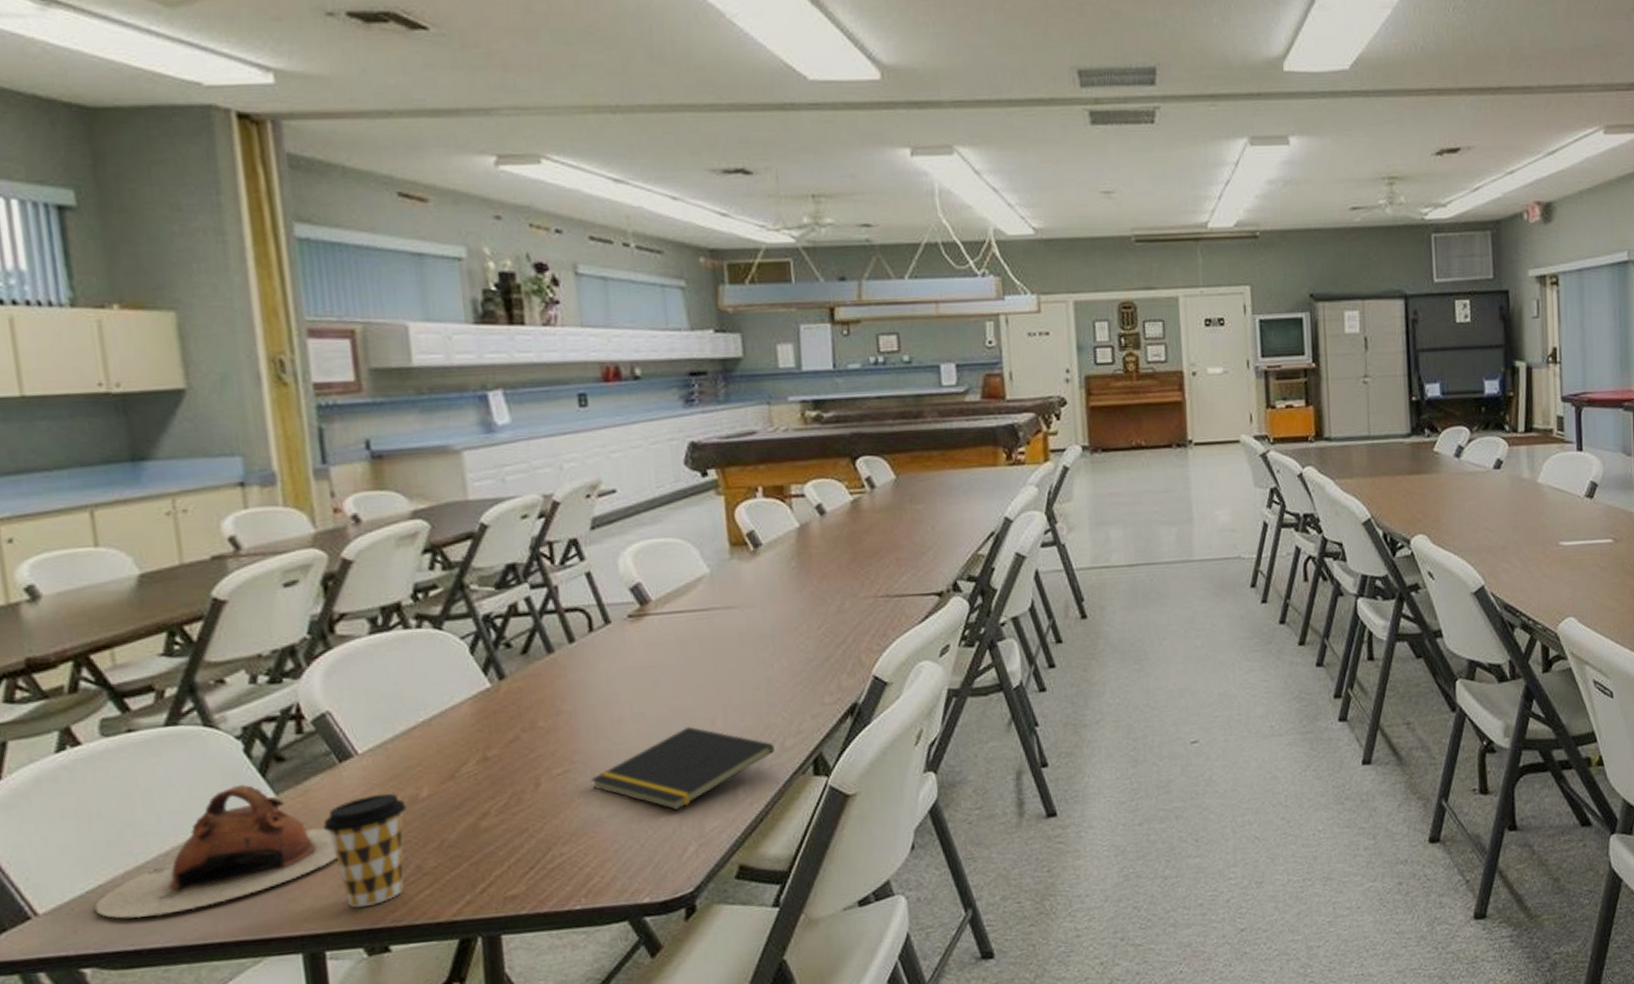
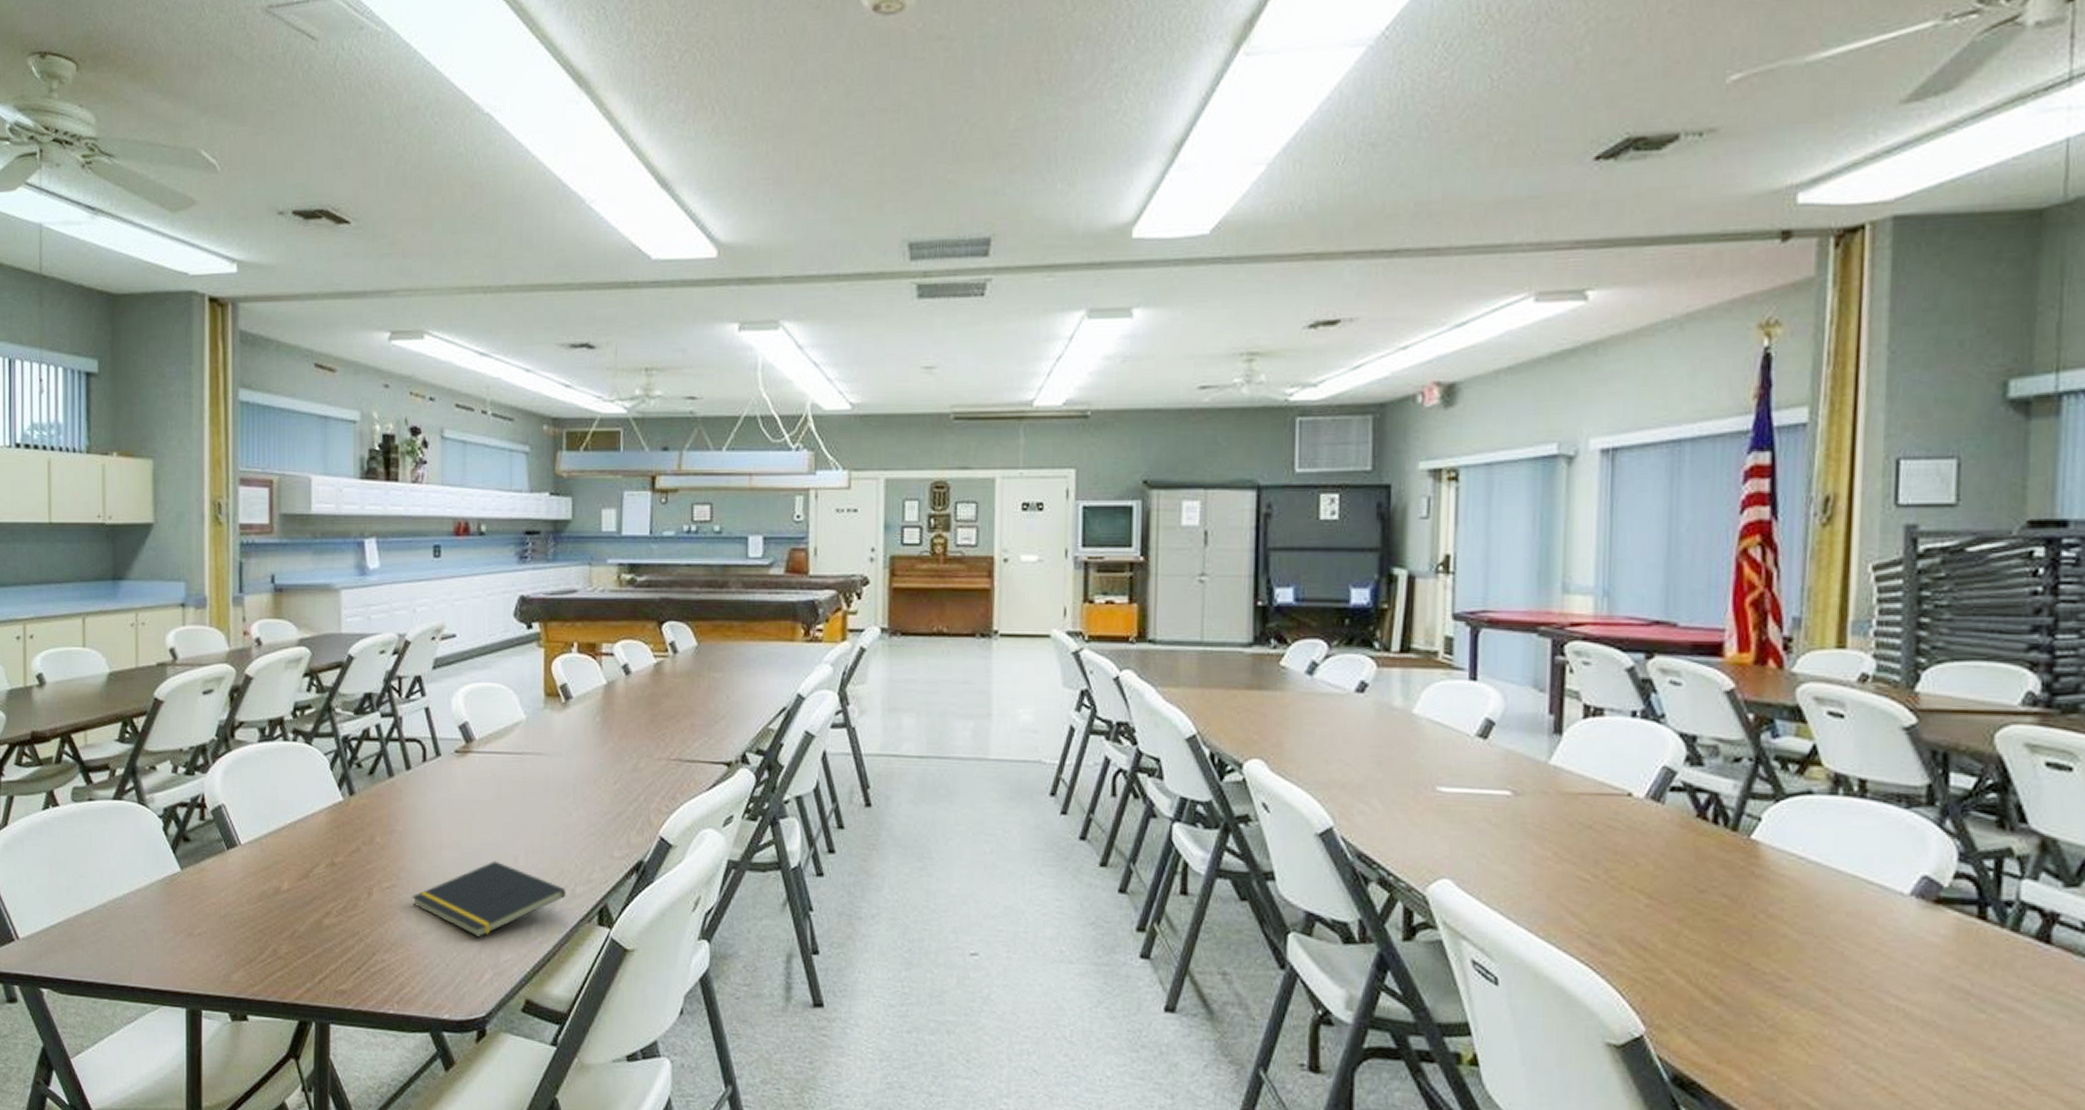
teapot: present [94,784,337,919] -> none [54,856,218,956]
coffee cup: present [323,793,407,908] -> none [211,881,271,978]

